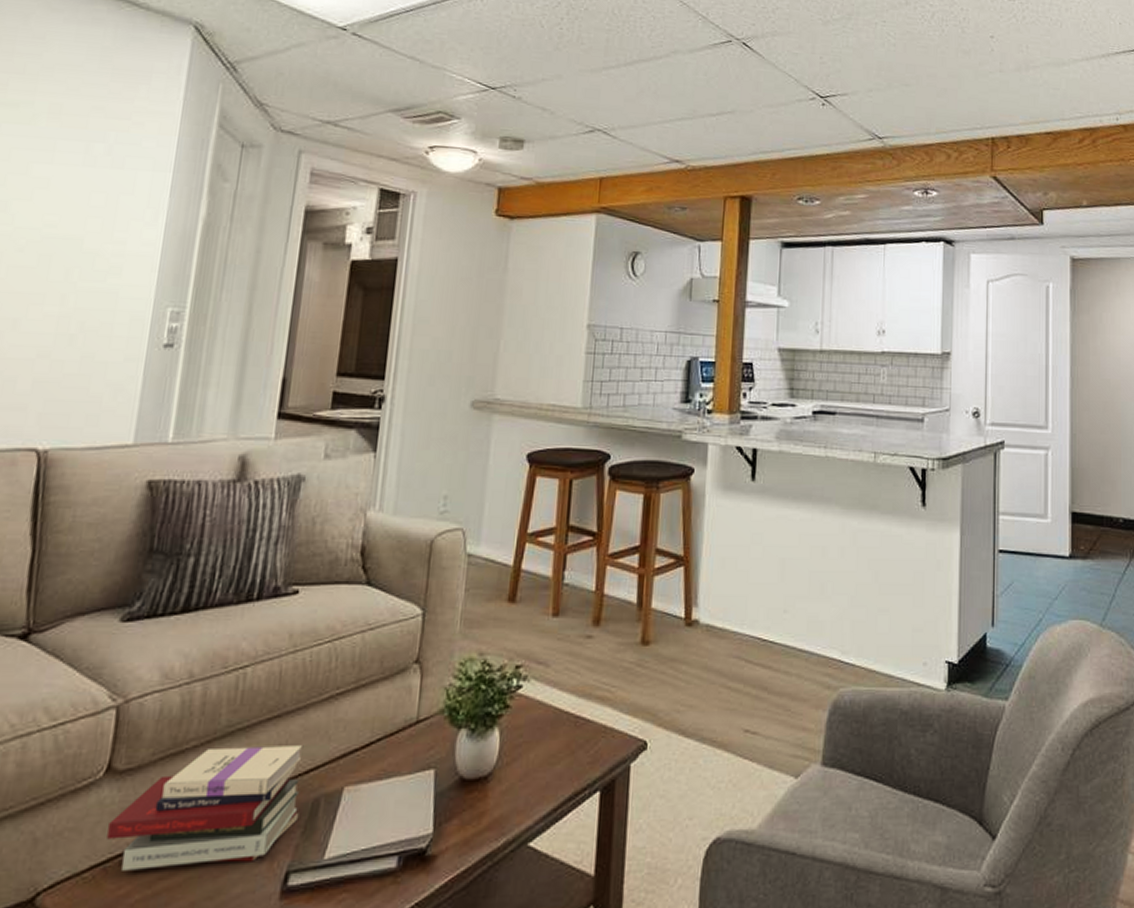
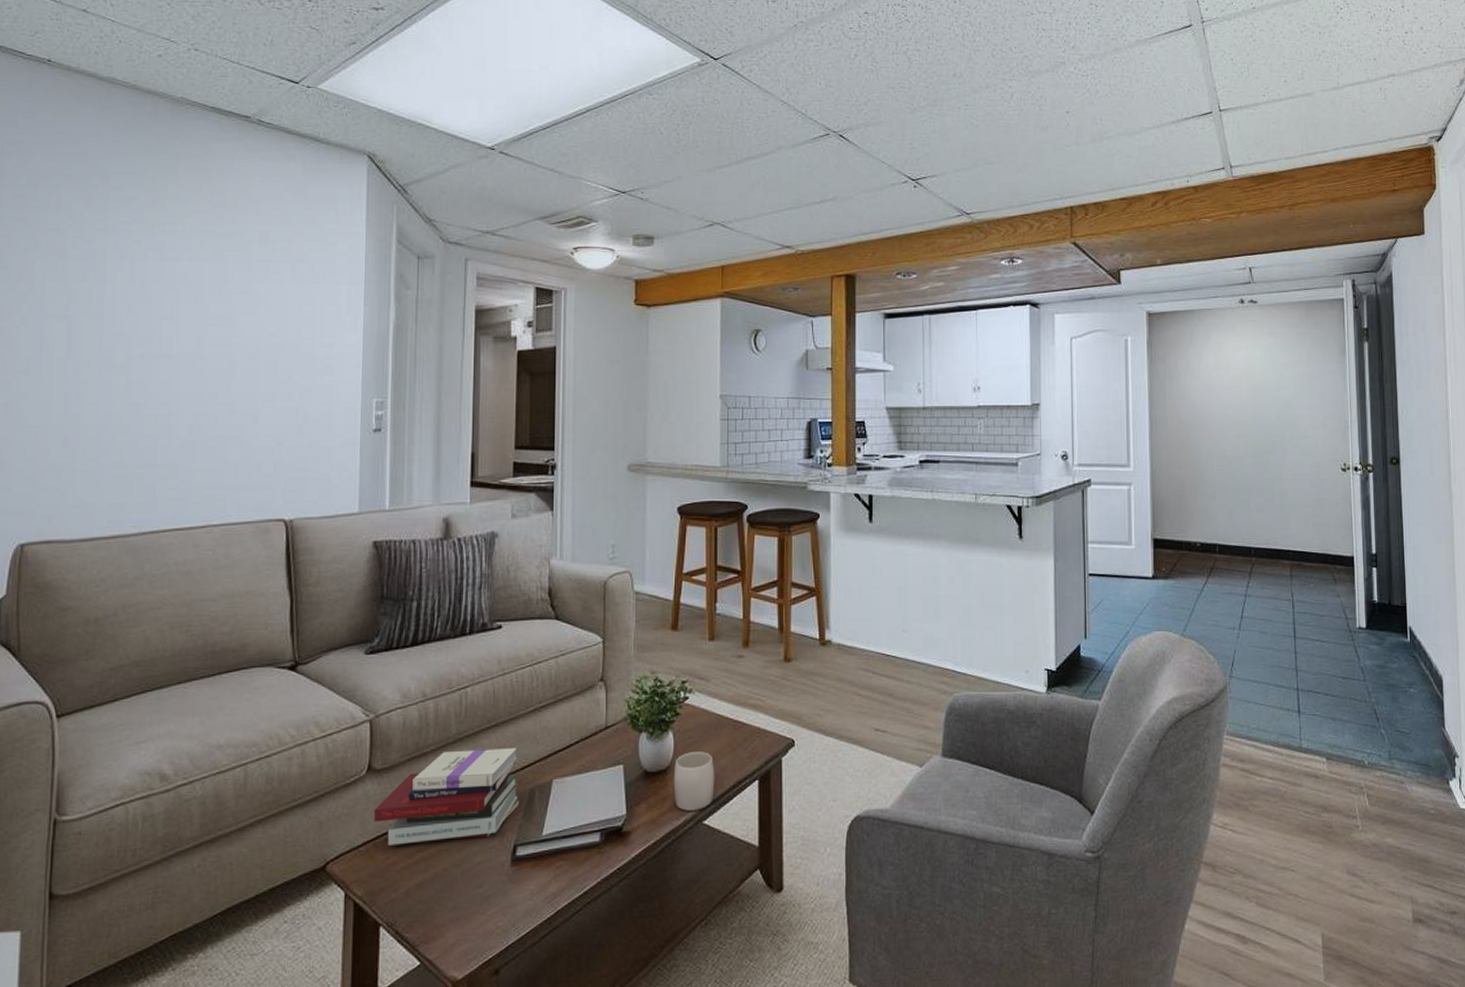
mug: none [494,754,548,830] -> present [673,752,715,811]

